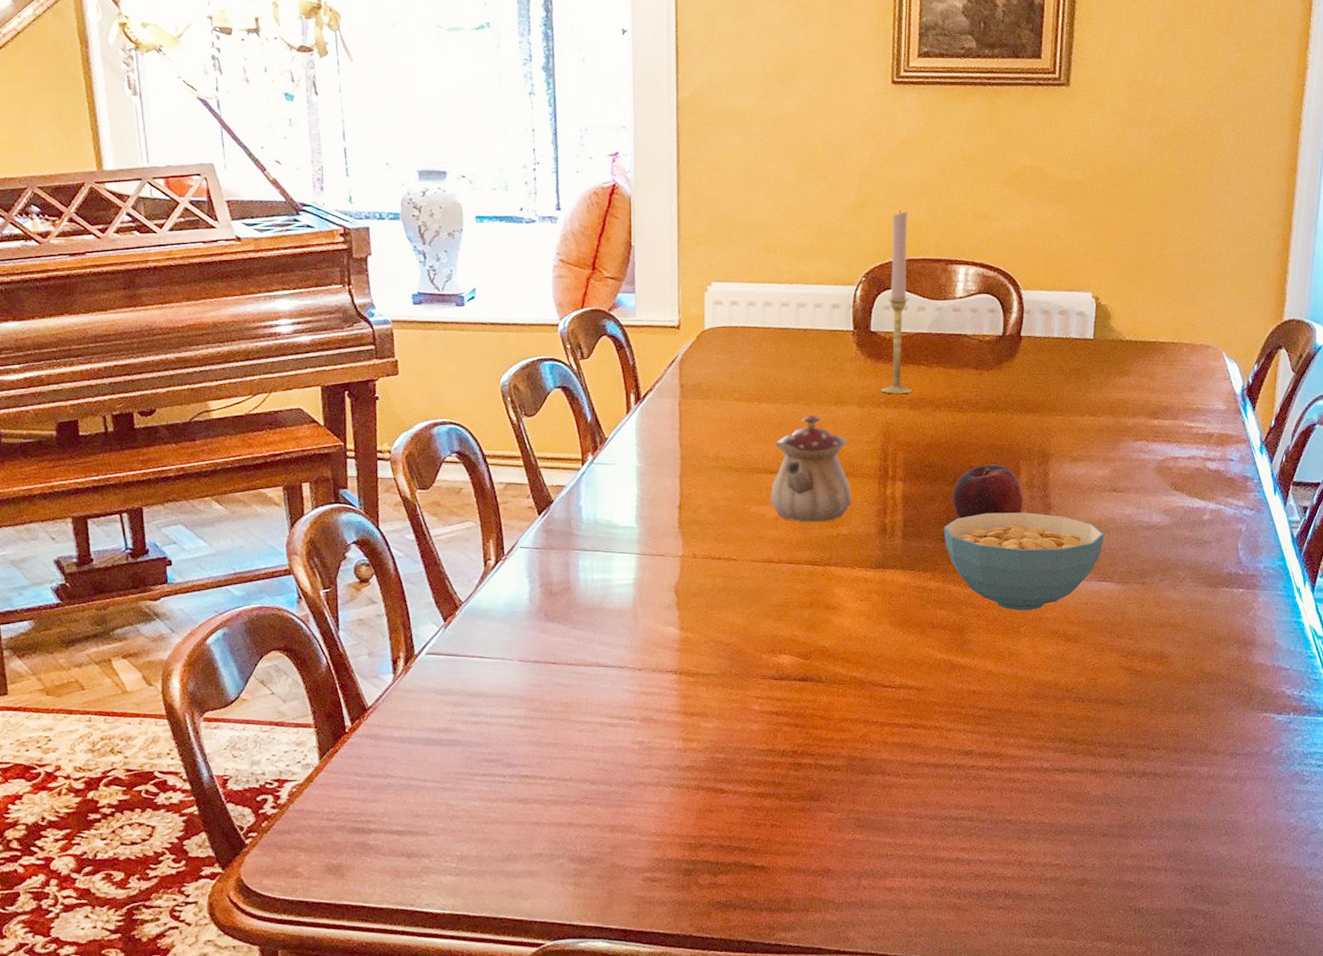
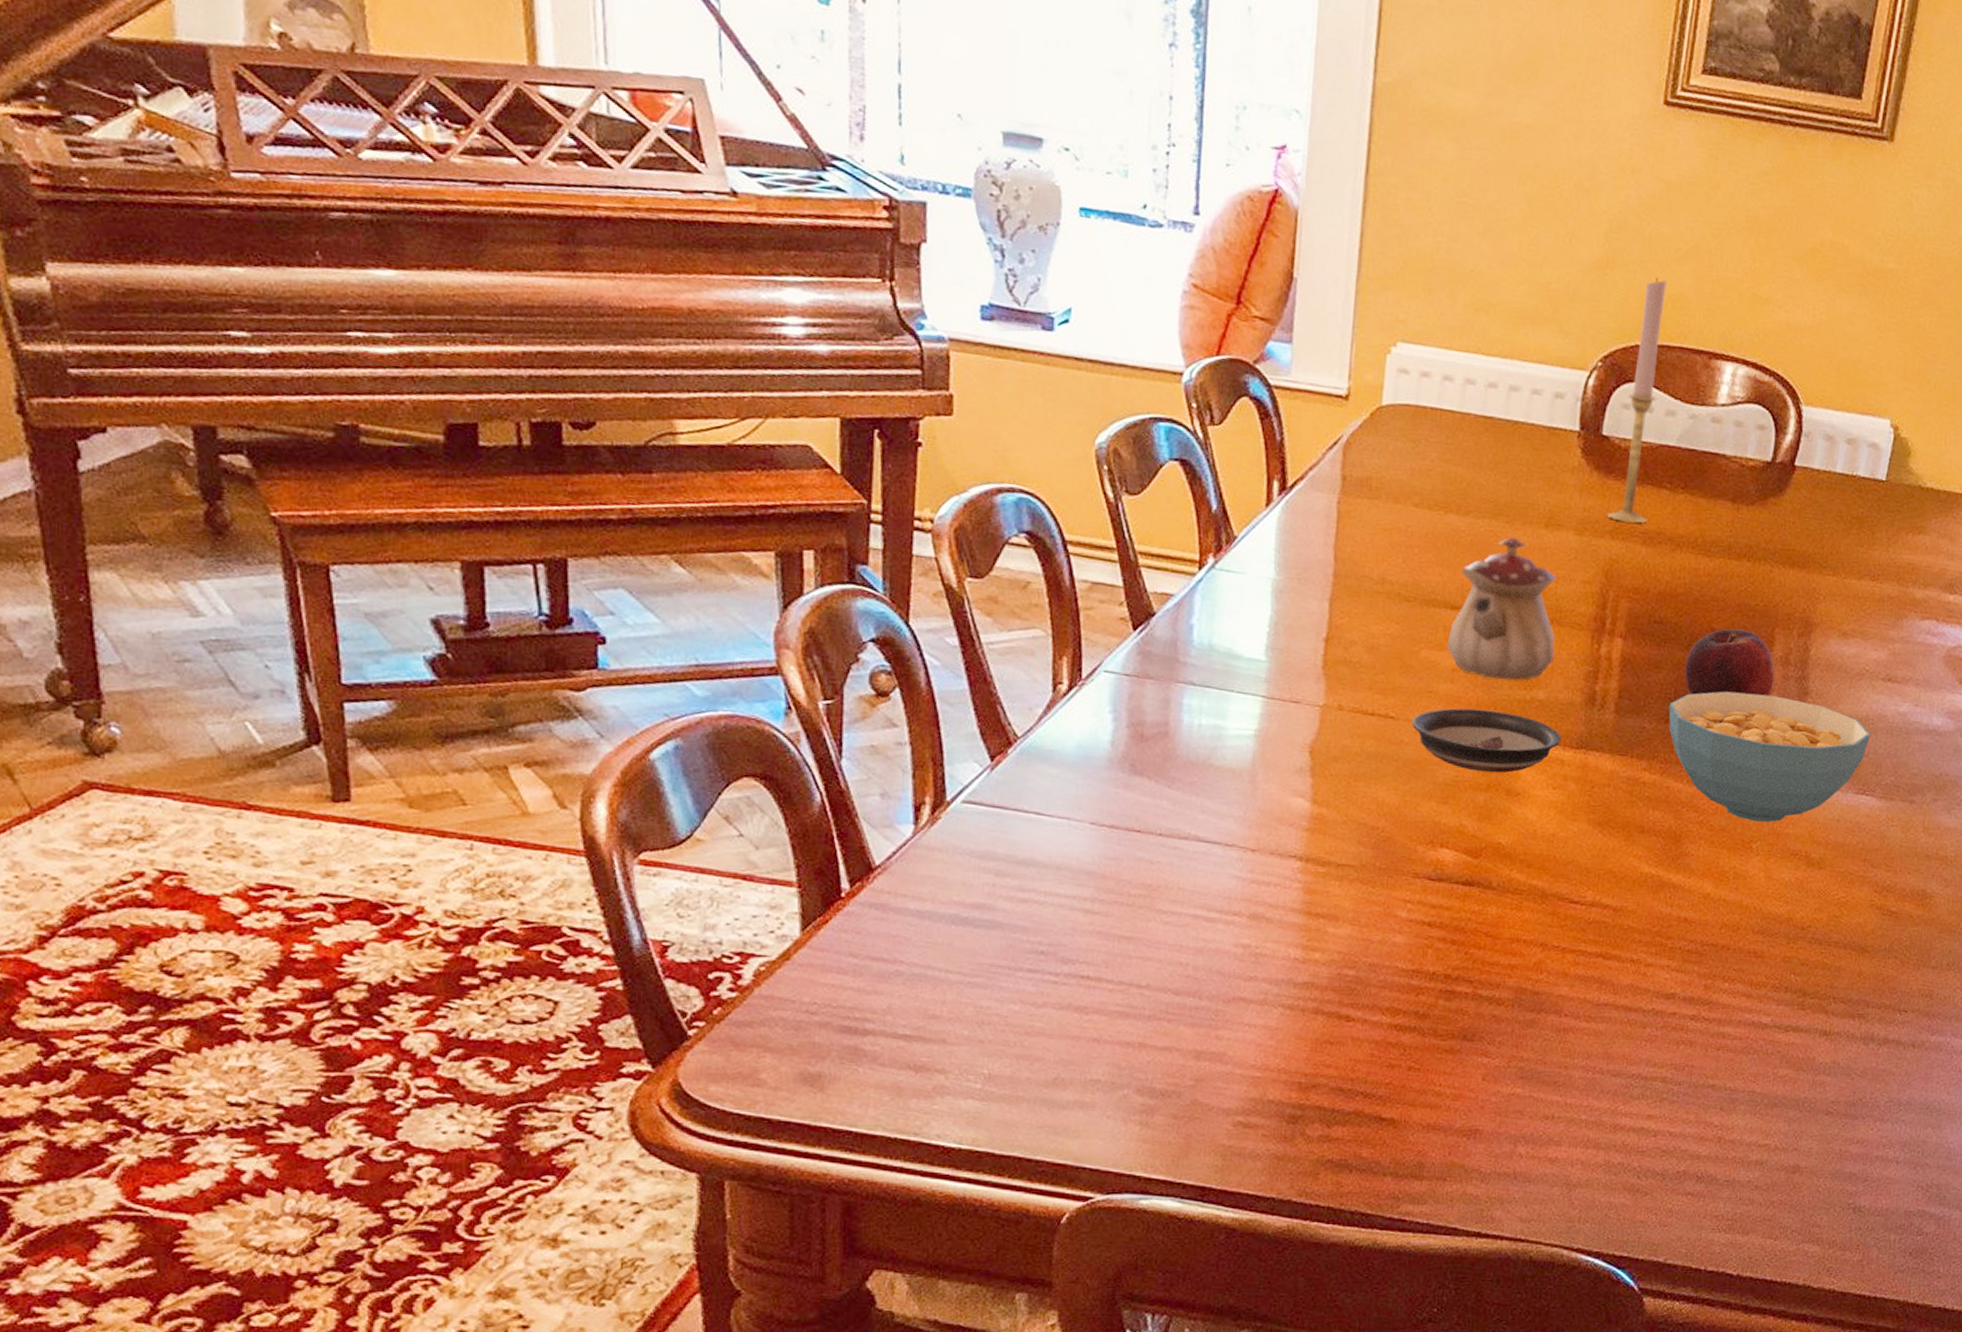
saucer: none [749,546,864,594] -> present [1412,708,1562,773]

